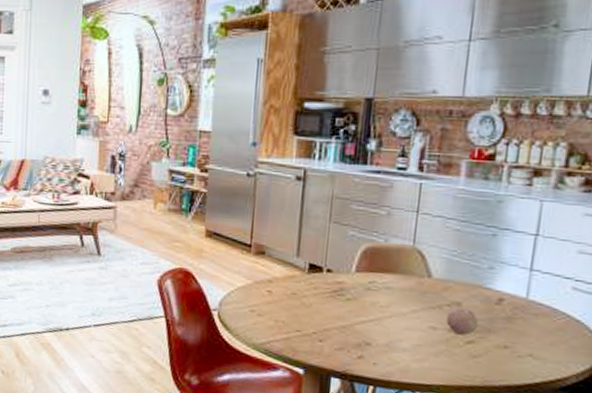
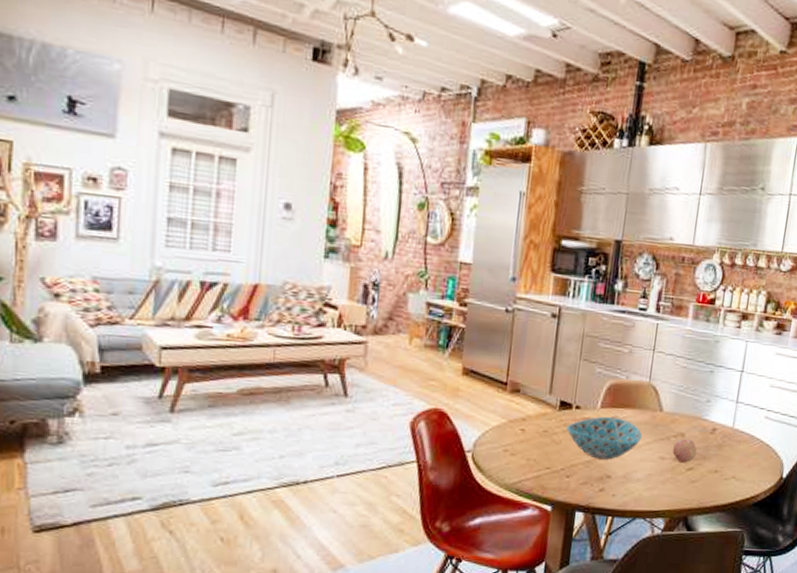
bowl: none [317,280,406,327] -> present [566,416,642,460]

